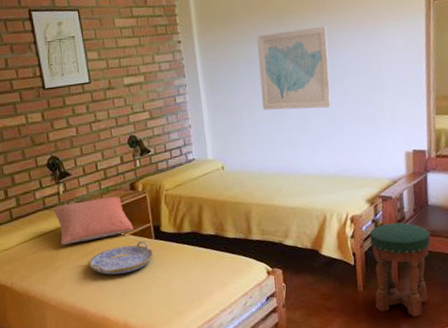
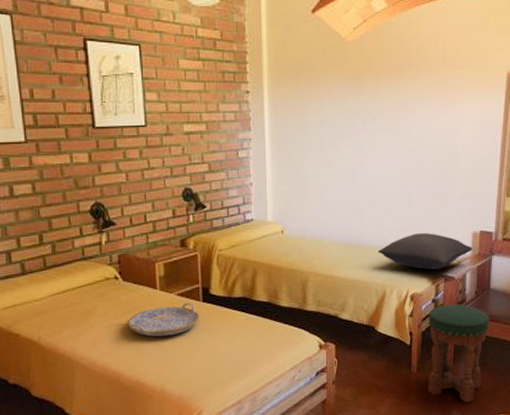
pillow: present [53,196,133,245] -> none [93,252,180,300]
wall art: present [257,25,332,111] -> none [330,92,404,179]
pillow: none [314,156,407,192] -> present [377,233,472,270]

